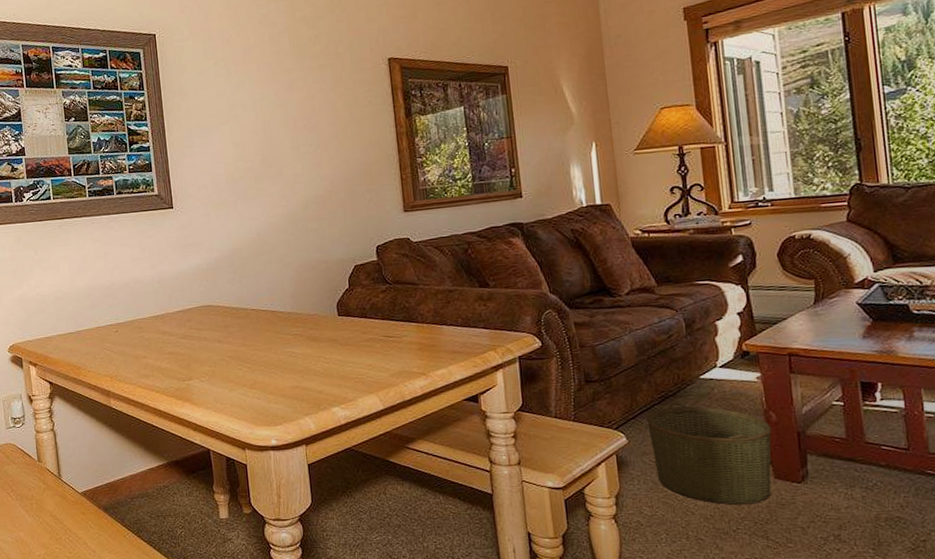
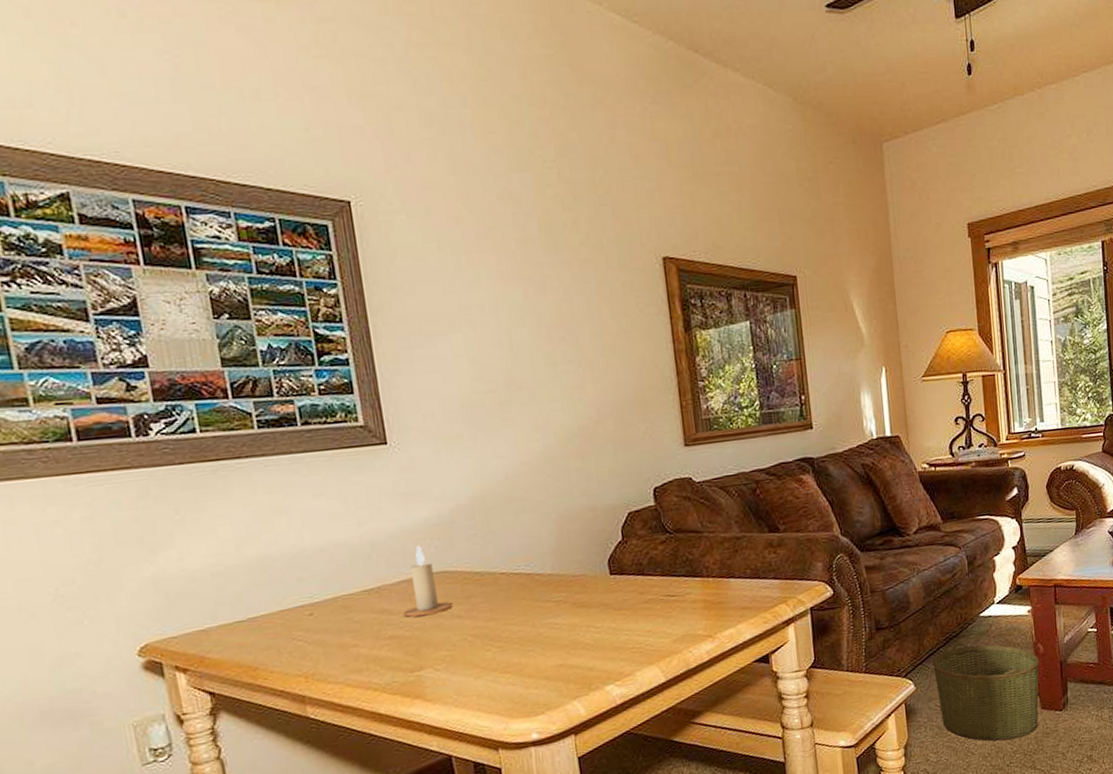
candle: none [179,284,215,339] -> present [403,545,453,617]

